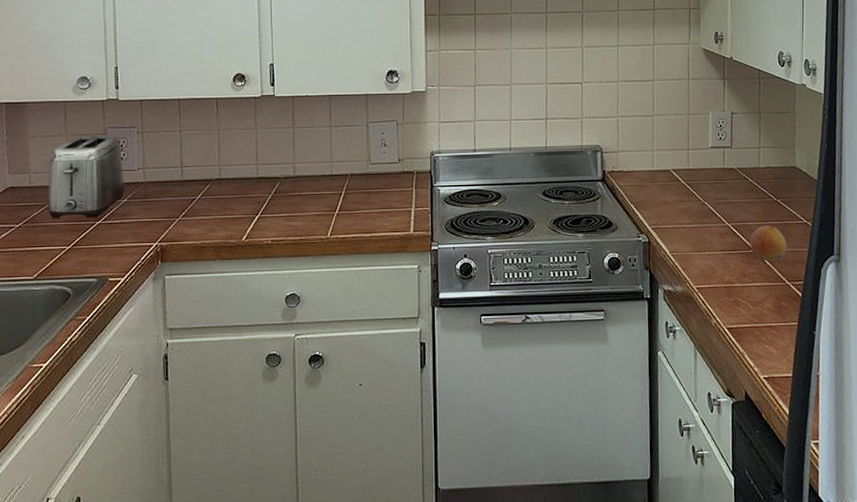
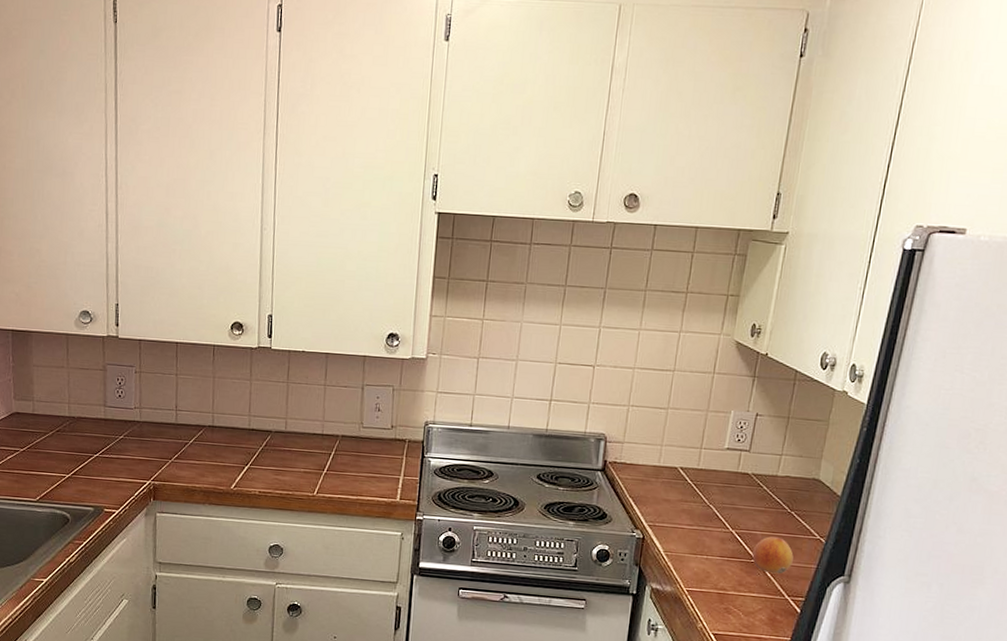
toaster: present [48,135,125,218] -> none [50,369,122,450]

